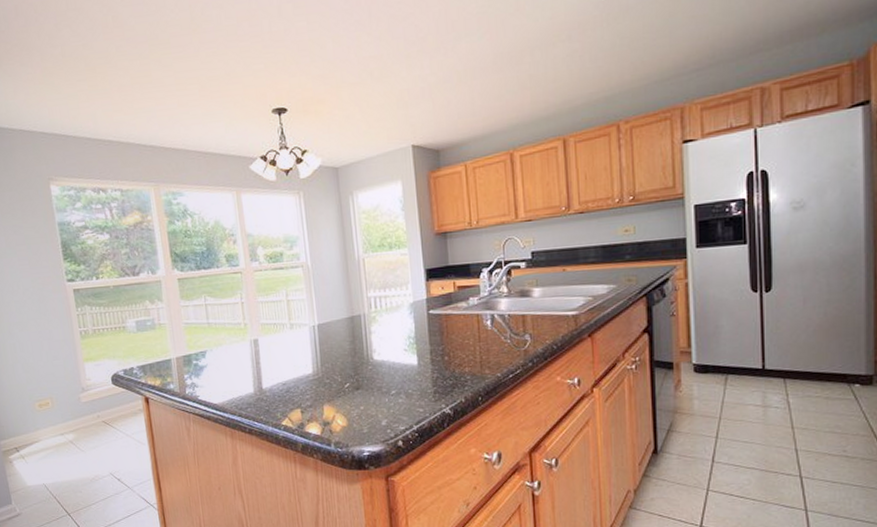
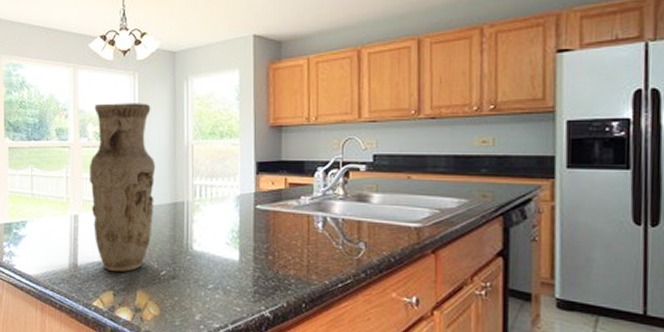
vase: none [262,221,332,390] -> present [90,103,156,272]

